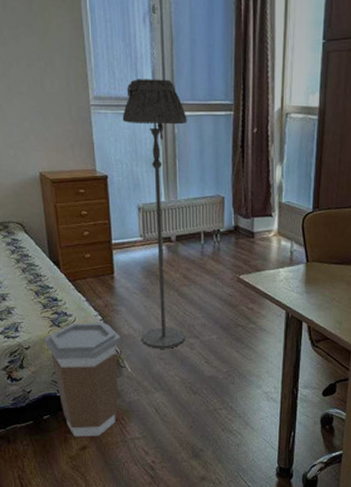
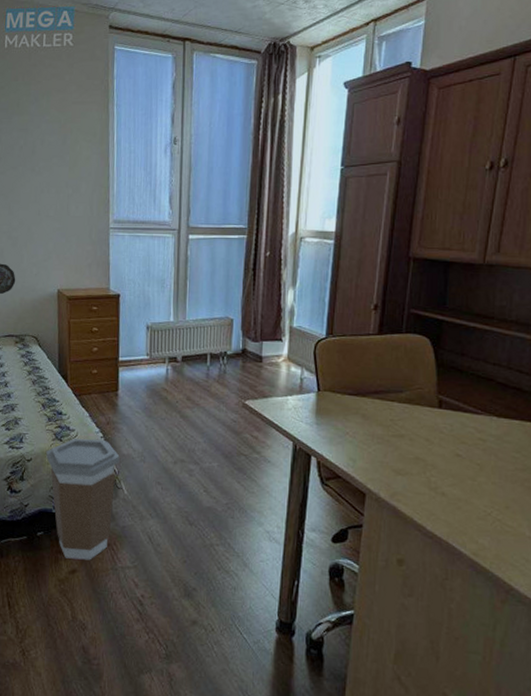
floor lamp: present [122,79,188,349] -> none [138,204,201,473]

